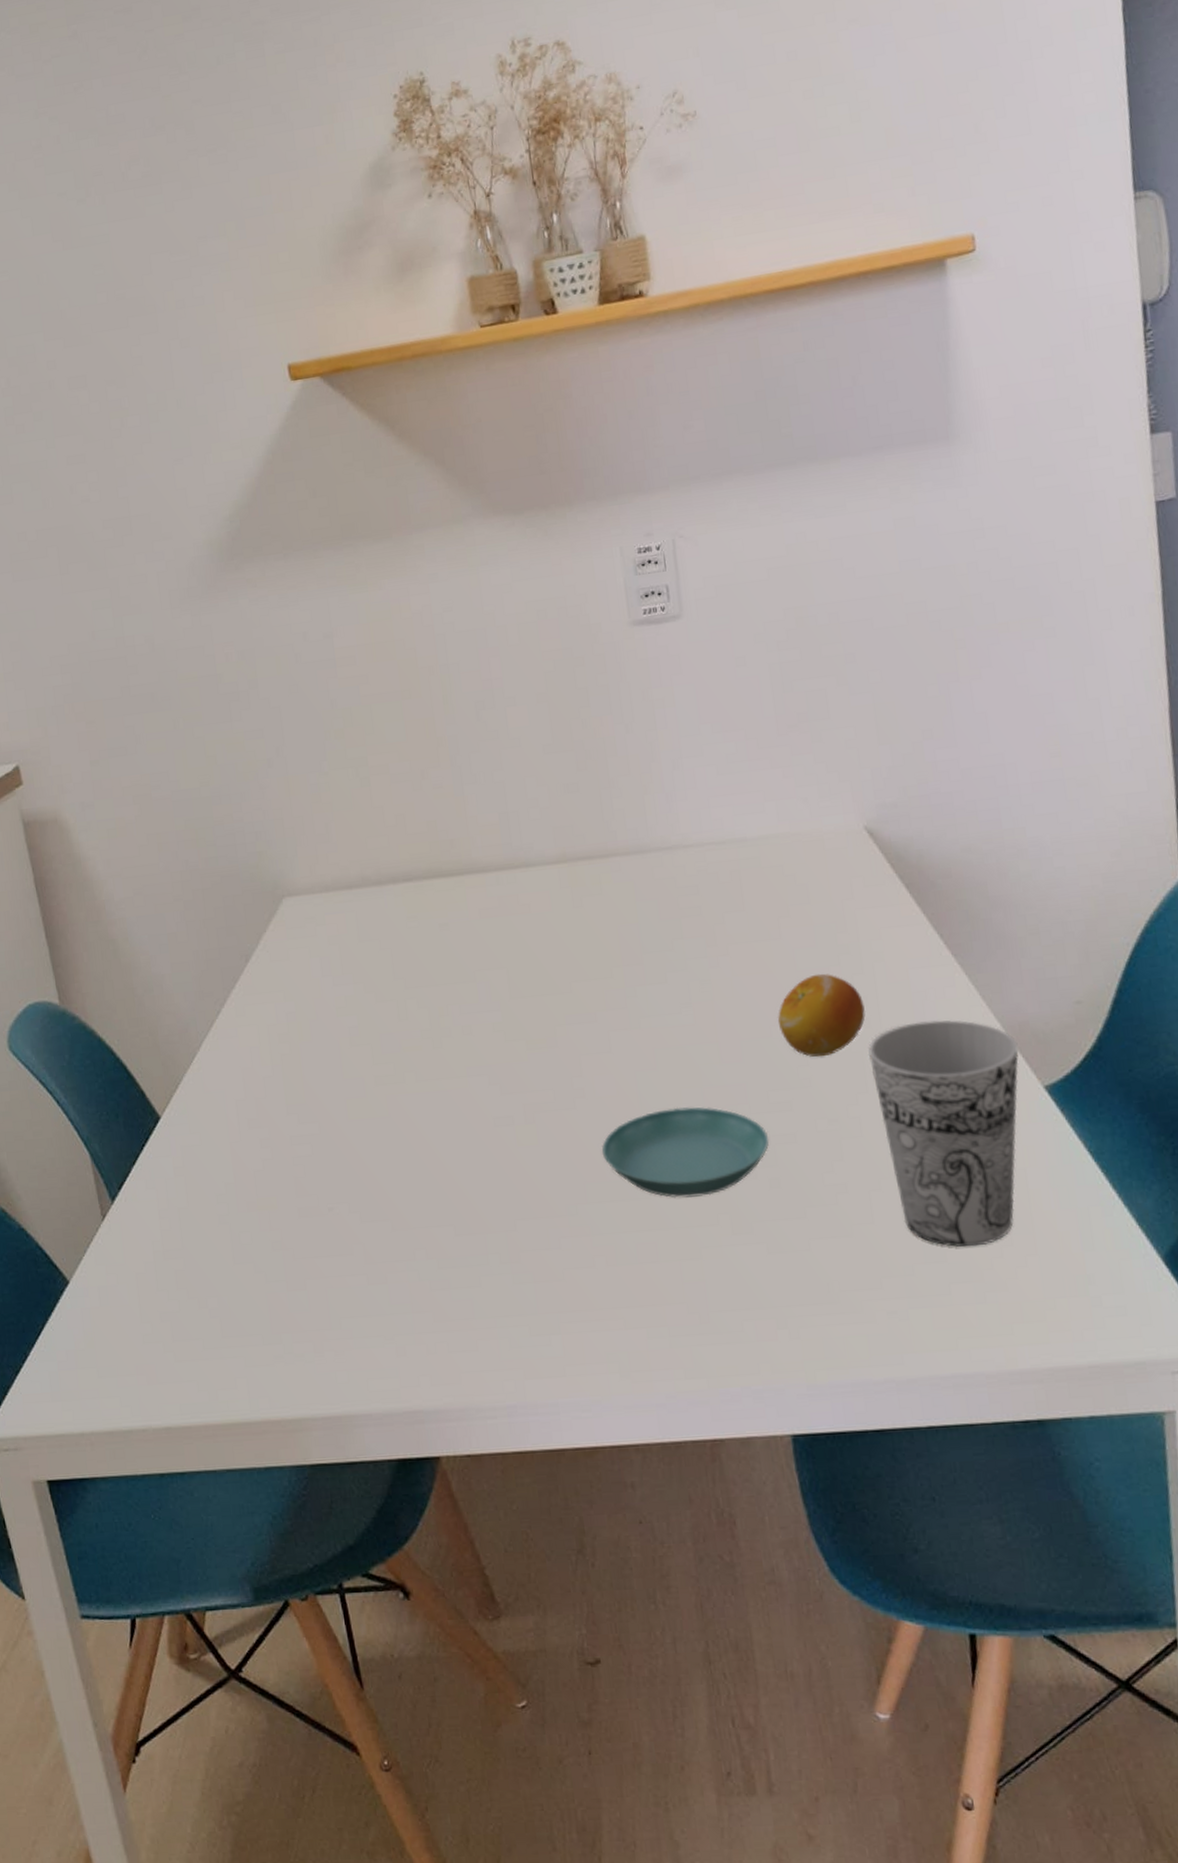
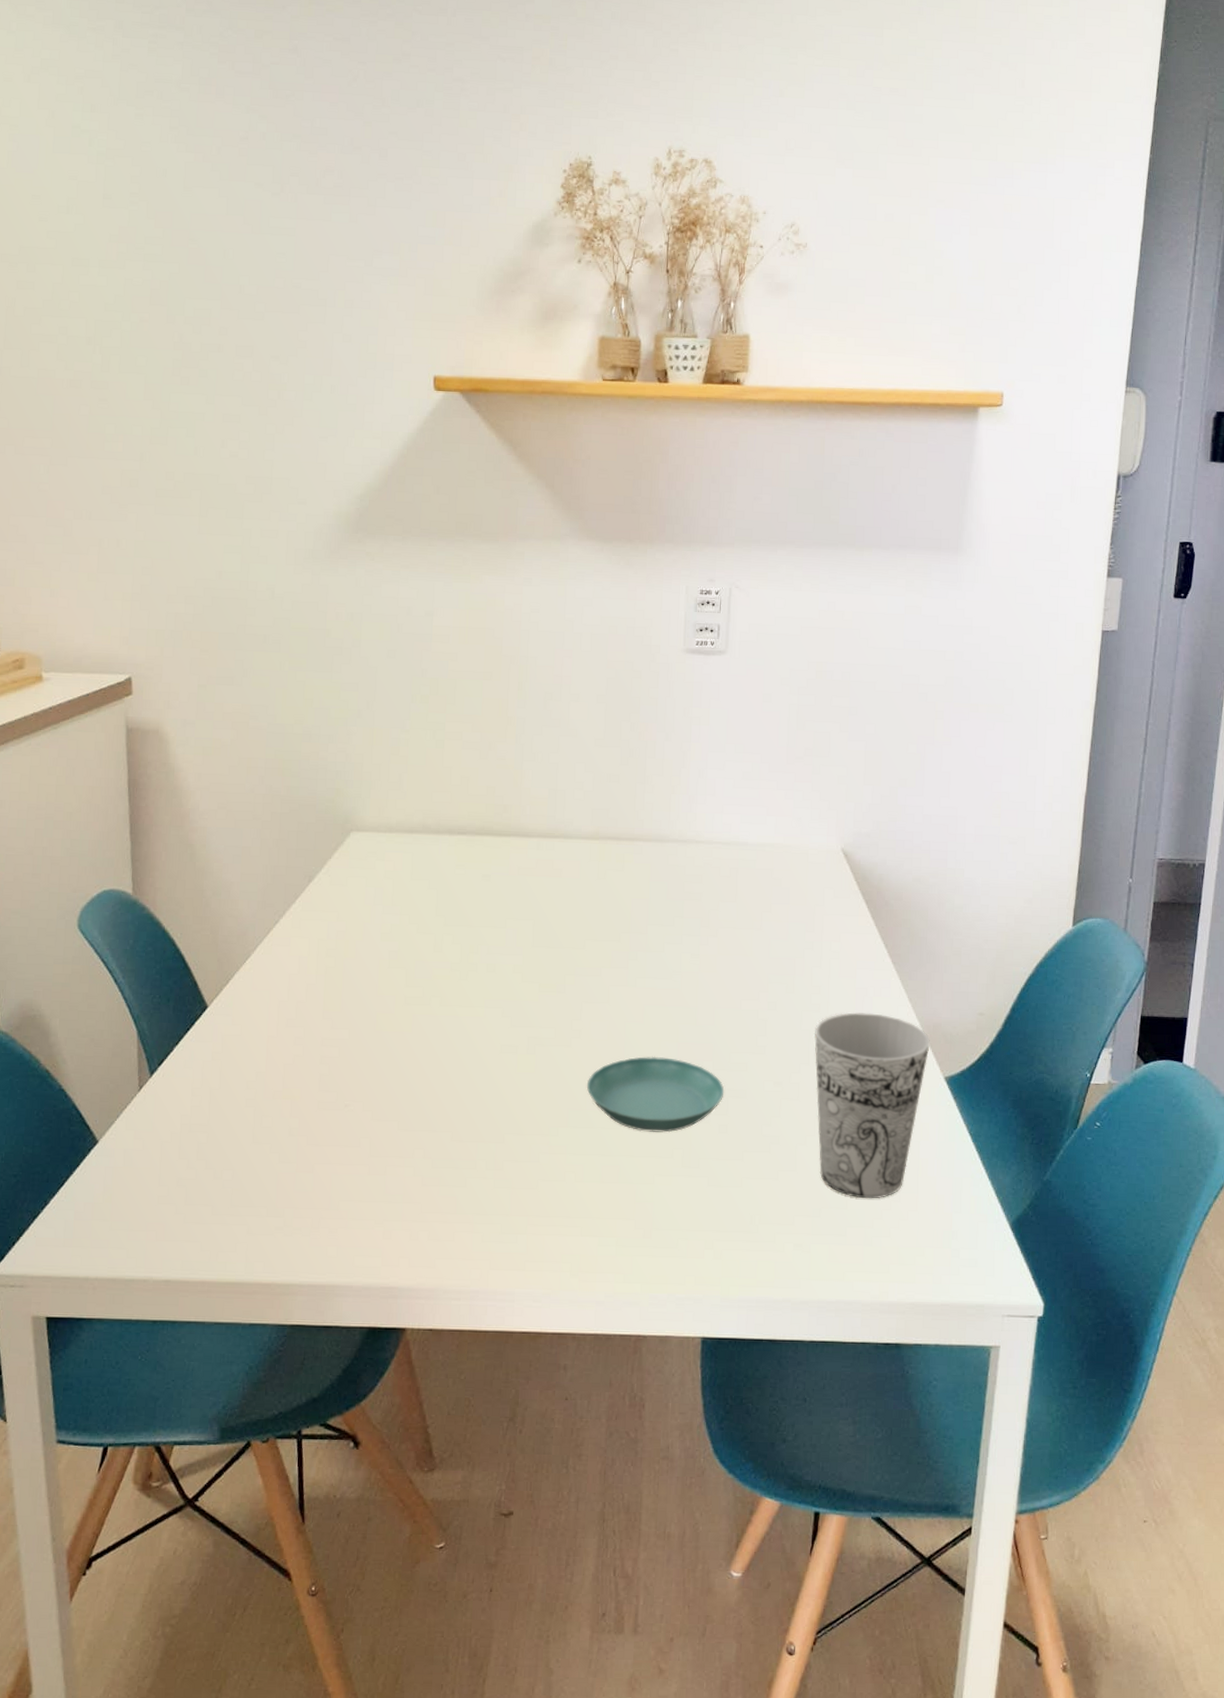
fruit: present [777,973,866,1057] -> none [747,962,818,1031]

